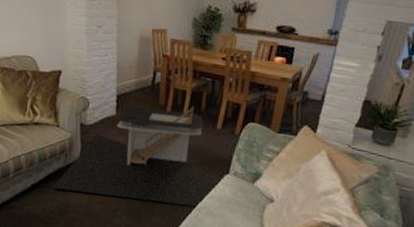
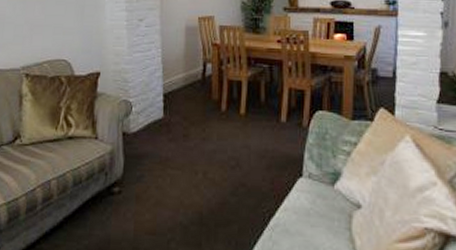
coffee table: present [52,106,224,207] -> none [90,98,298,225]

